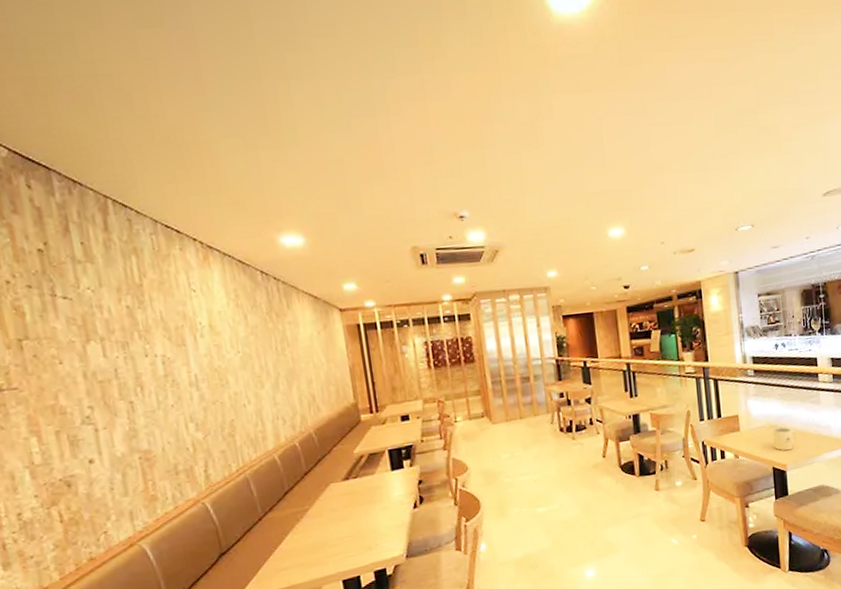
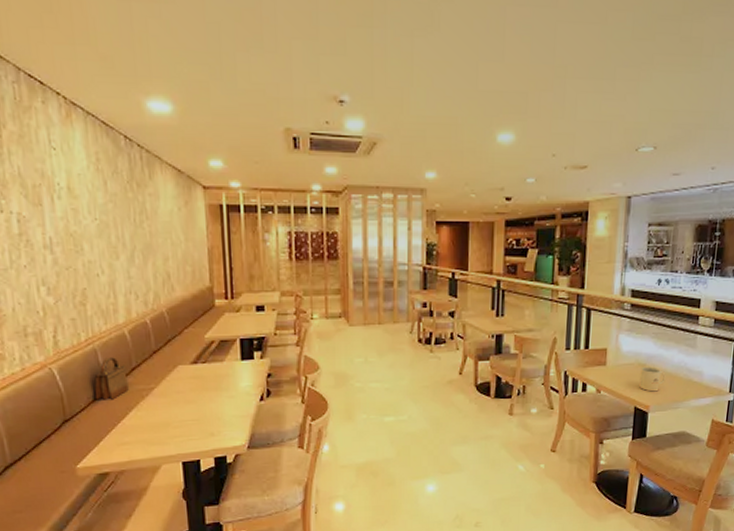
handbag: none [247,484,283,529] -> present [93,357,129,400]

